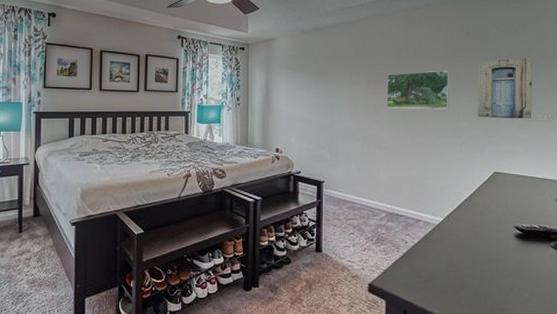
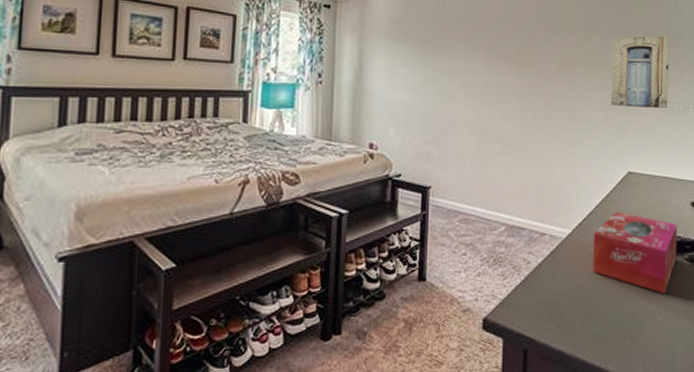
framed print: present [386,70,450,110] -> none [509,47,582,96]
tissue box: none [463,205,543,274] -> present [593,212,677,294]

